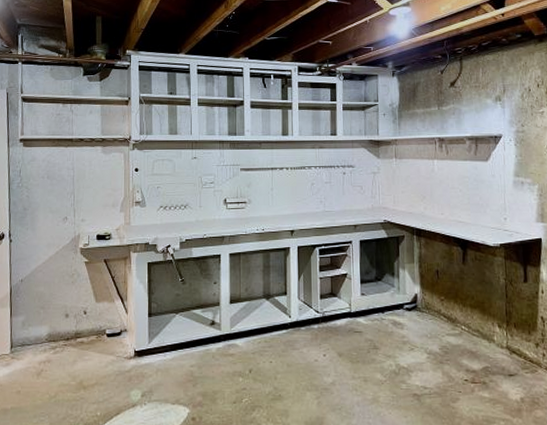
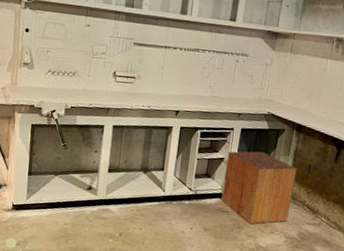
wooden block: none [350,263,426,343] -> present [220,151,297,225]

